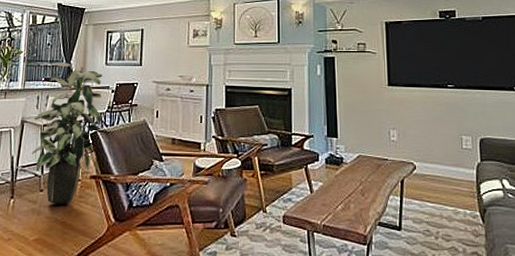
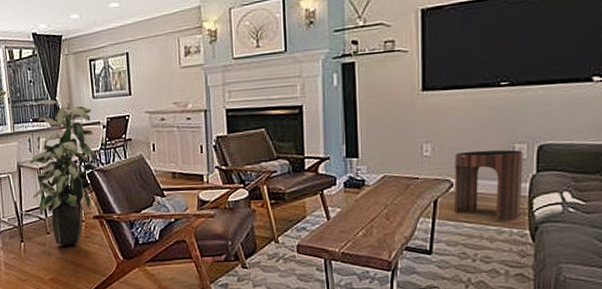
side table: none [416,139,472,202] -> present [453,149,523,221]

